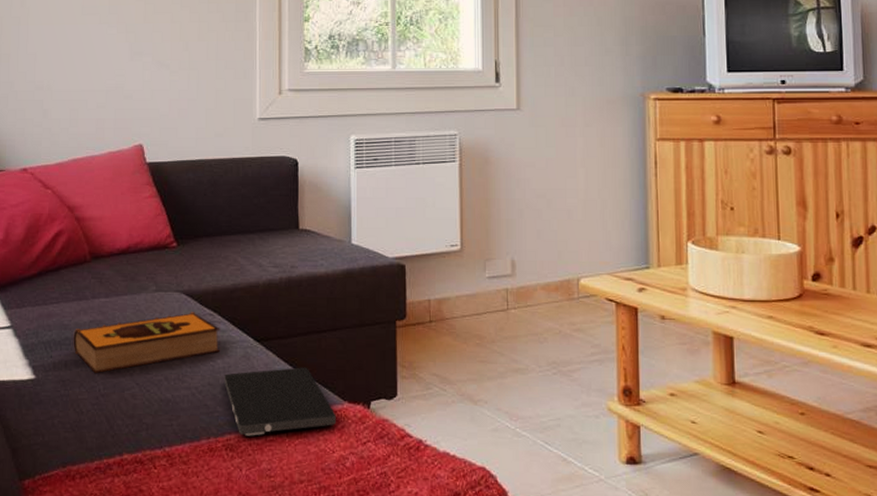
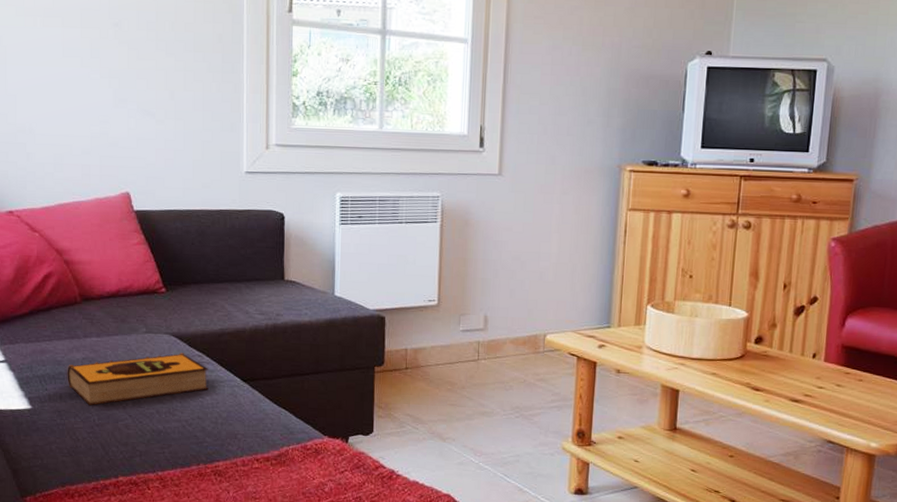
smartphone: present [224,367,336,436] -> none [213,405,317,464]

